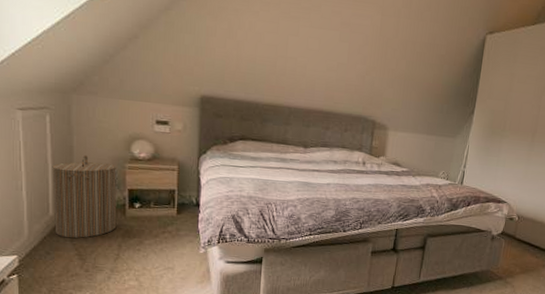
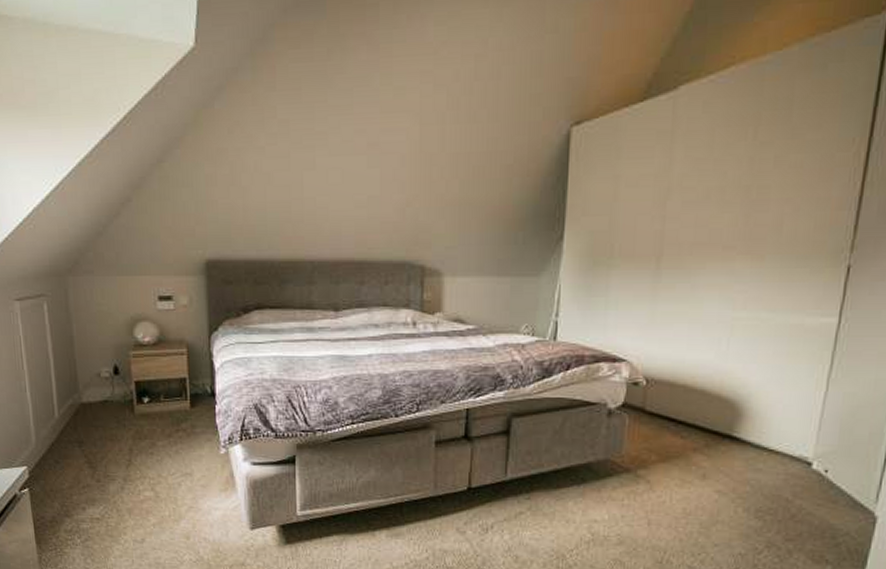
laundry hamper: present [52,154,117,239] -> none [54,344,126,444]

